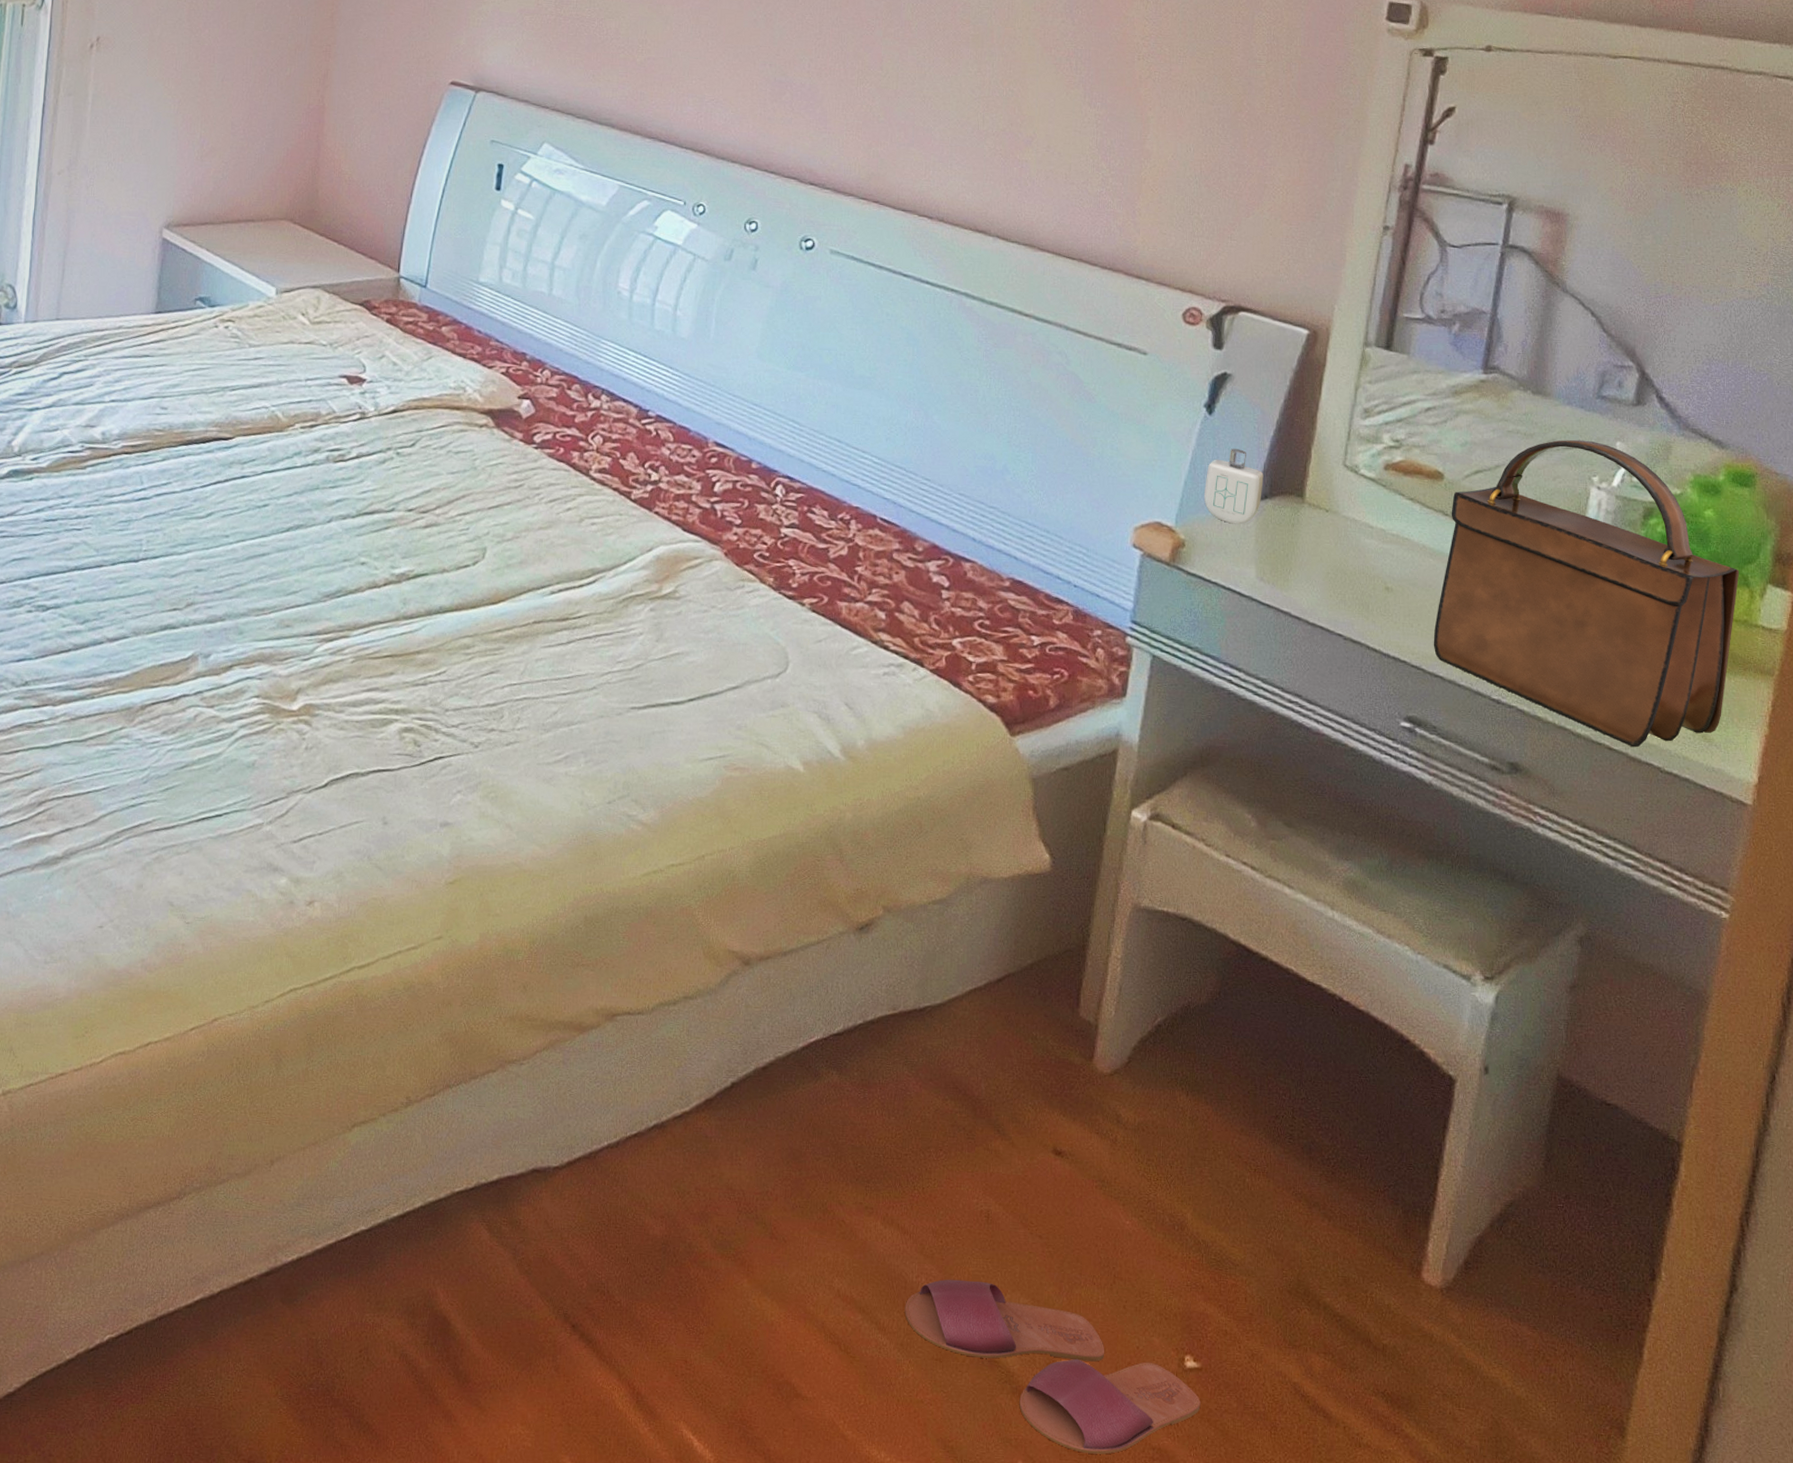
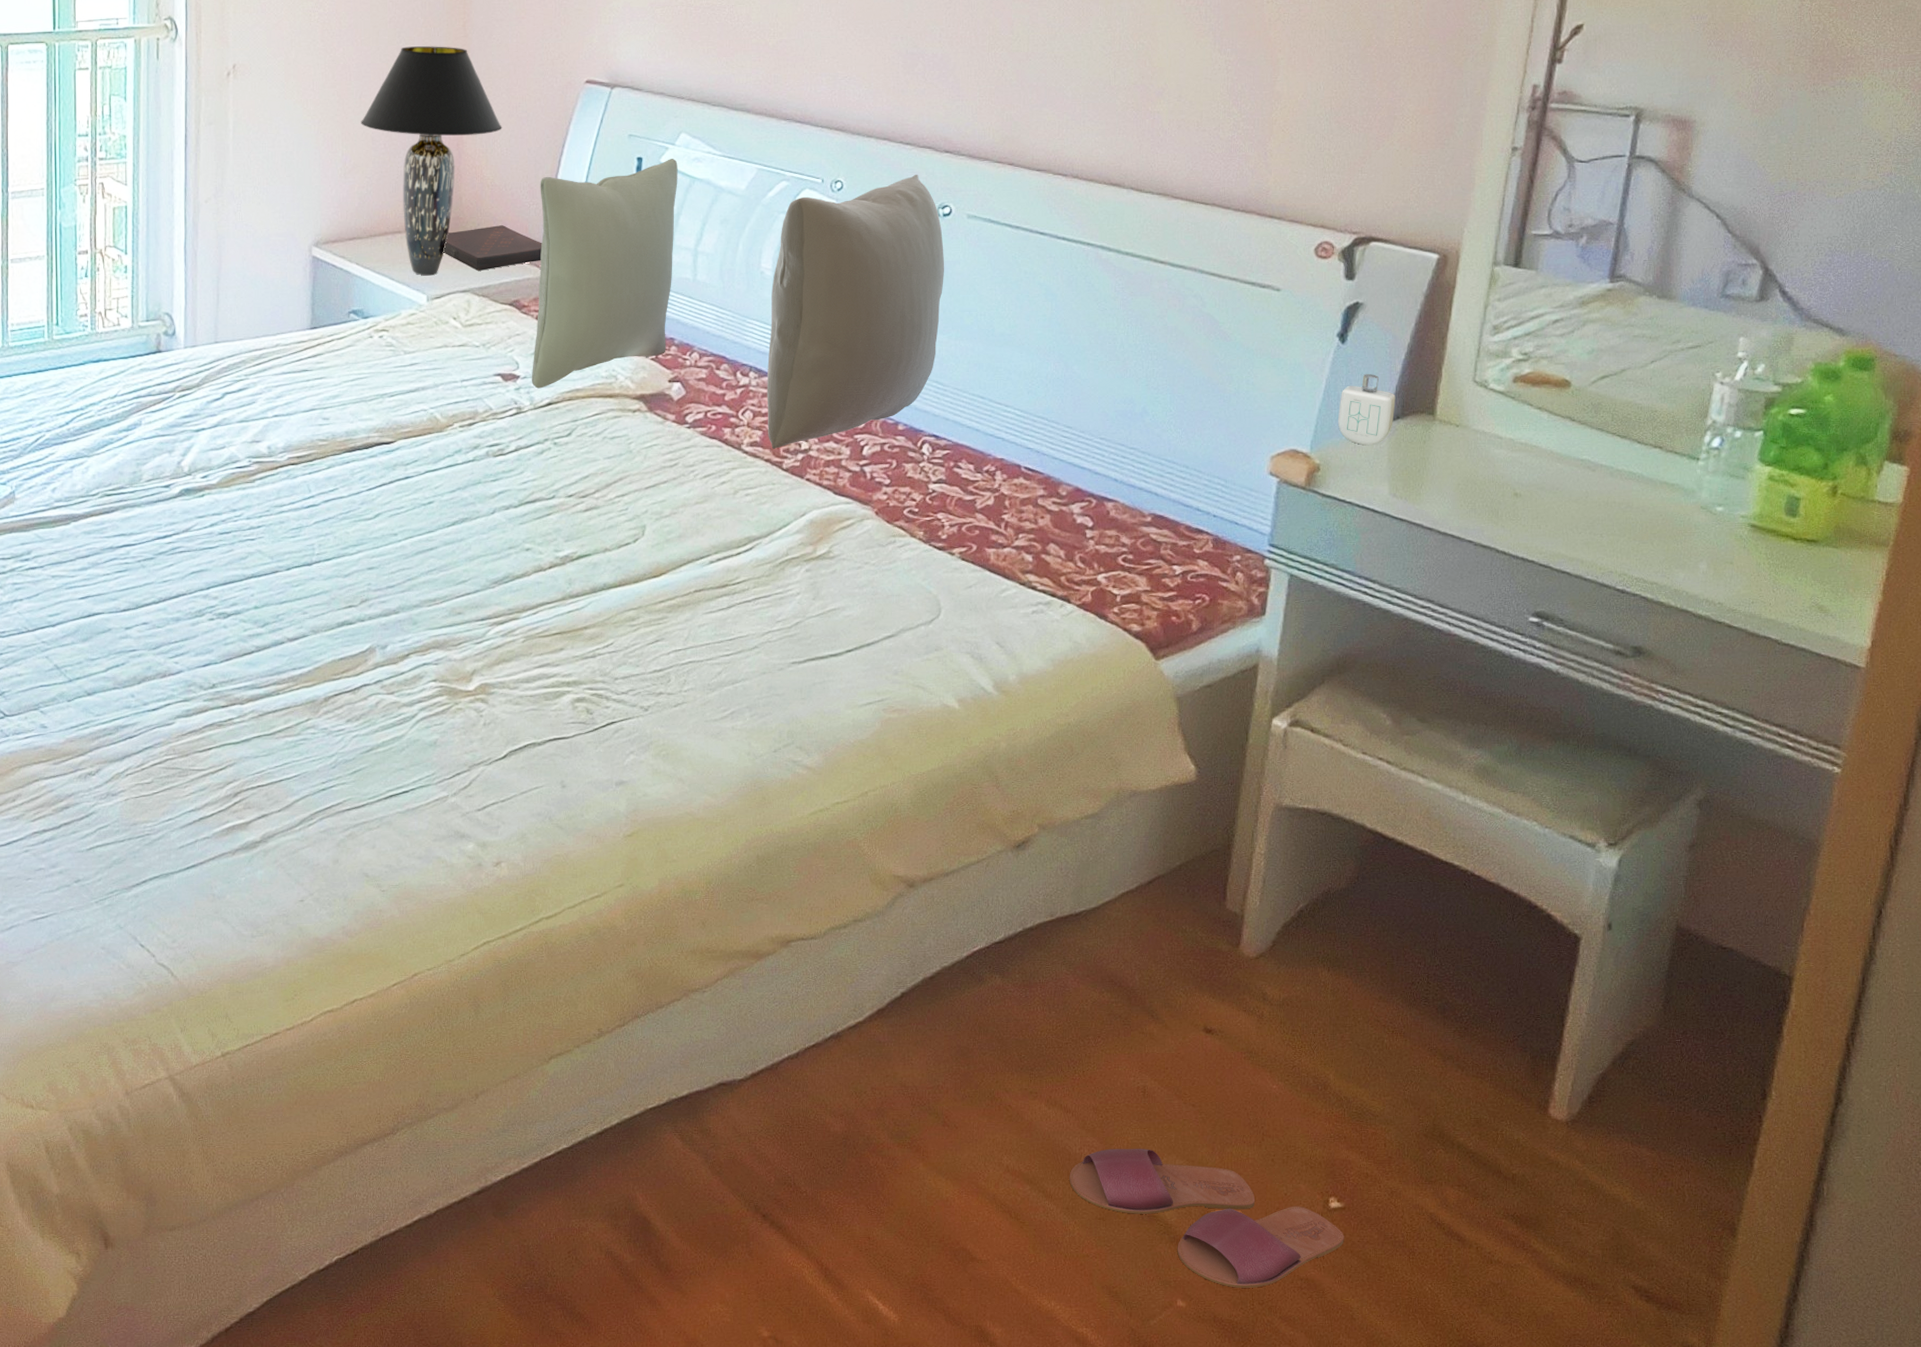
table lamp: none [221,33,364,267] -> present [361,46,502,275]
book: none [296,222,397,267] -> present [443,225,542,271]
pillow: none [377,167,539,395] -> present [531,158,678,389]
pillow: none [617,204,806,478] -> present [766,174,945,449]
handbag: present [1433,439,1740,748] -> none [1560,338,1858,624]

